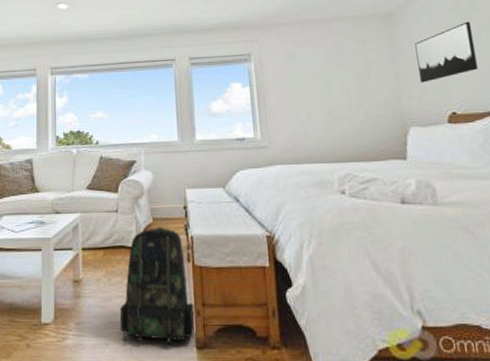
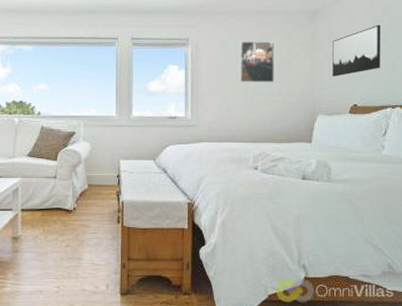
backpack: present [119,227,195,345] -> none [54,193,121,292]
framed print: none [307,49,353,96] -> present [239,41,275,83]

